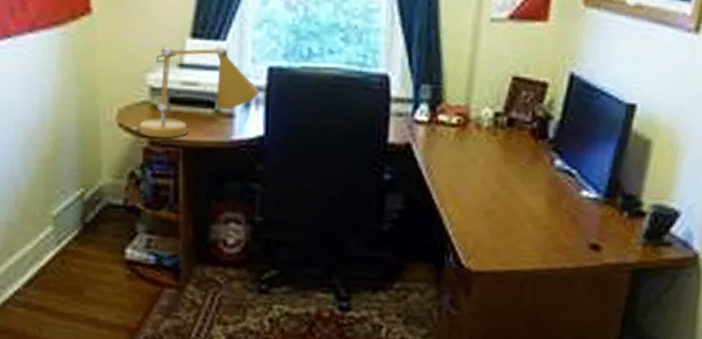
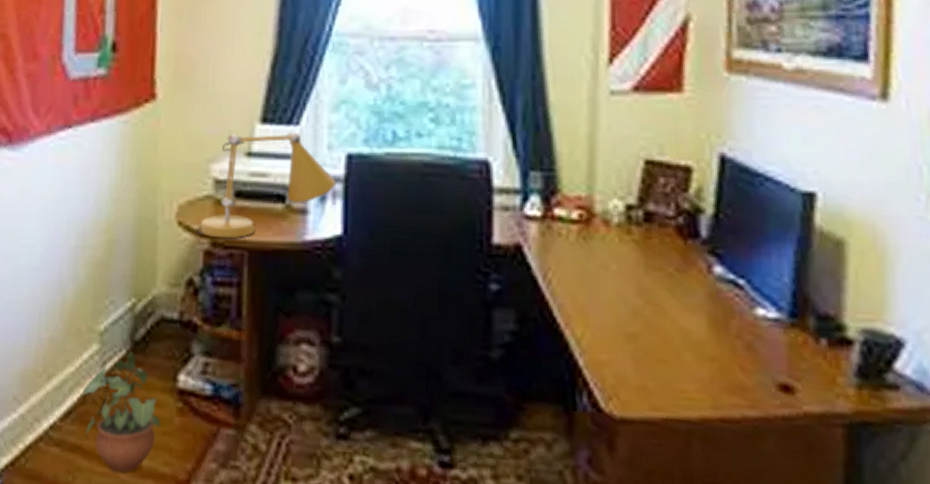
potted plant: none [39,232,113,325] -> present [79,352,161,473]

